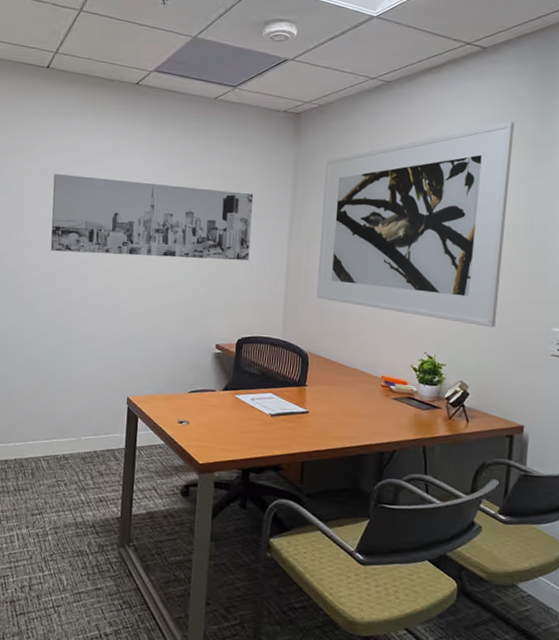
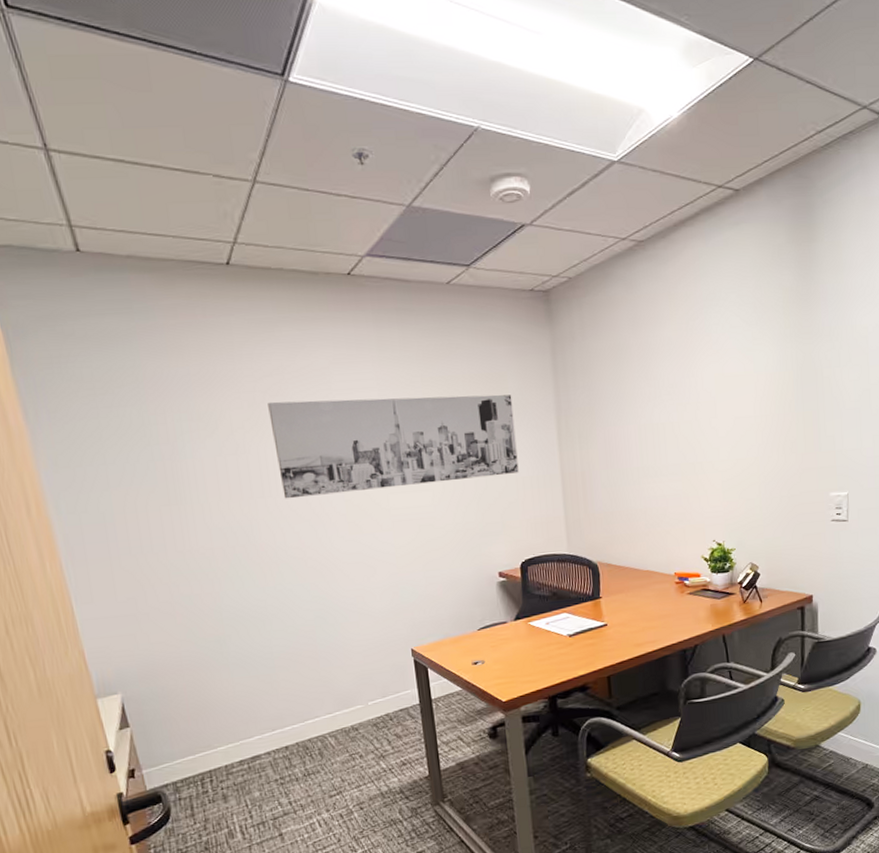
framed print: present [316,122,514,328] -> none [585,275,778,503]

